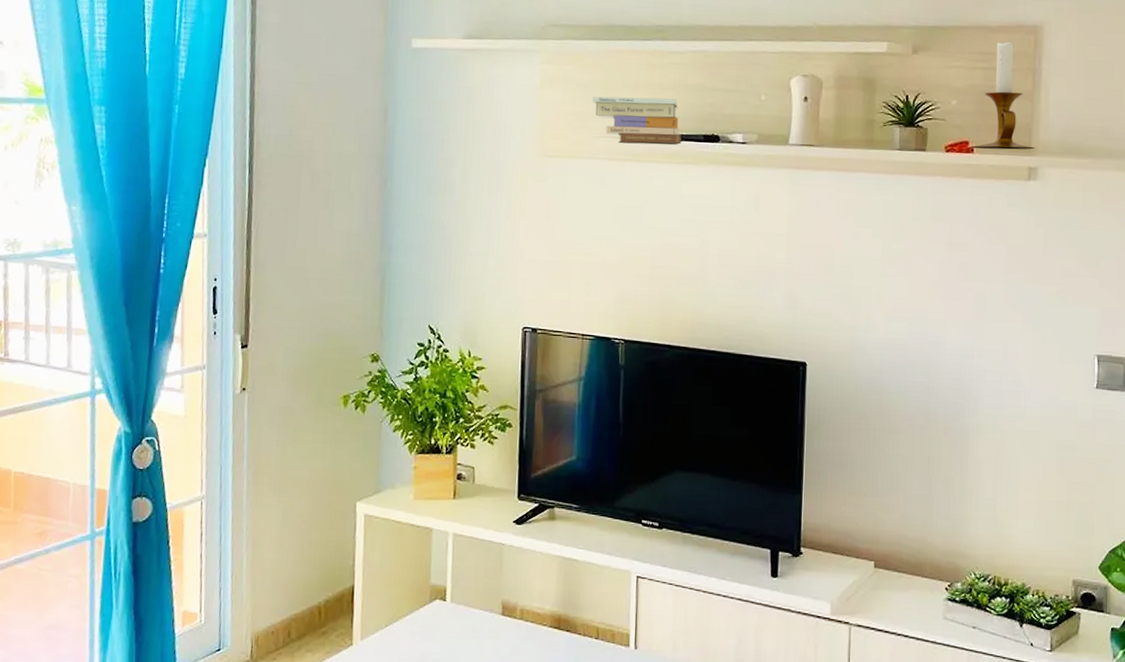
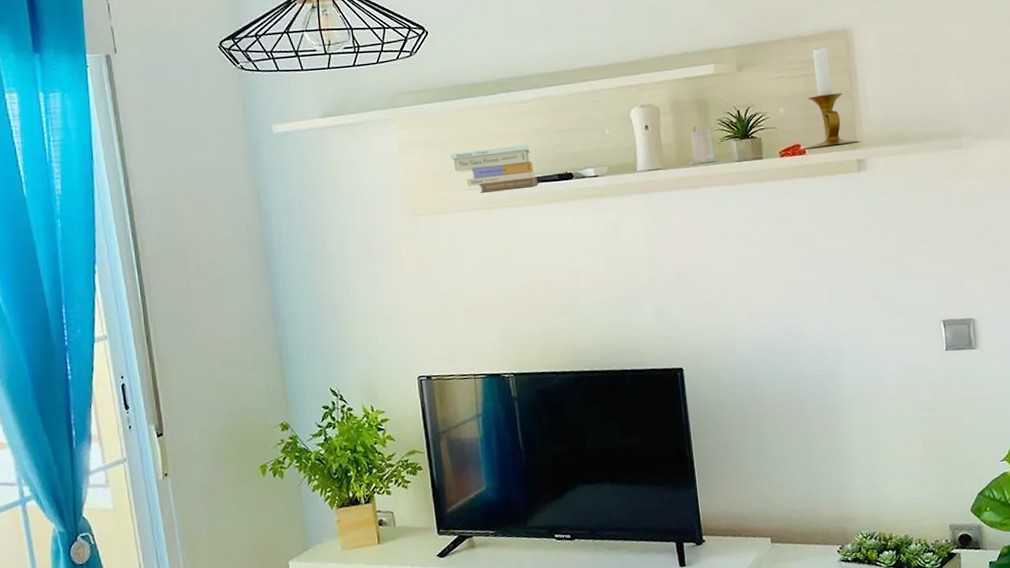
candle: none [845,106,879,148] -> present [689,126,719,166]

